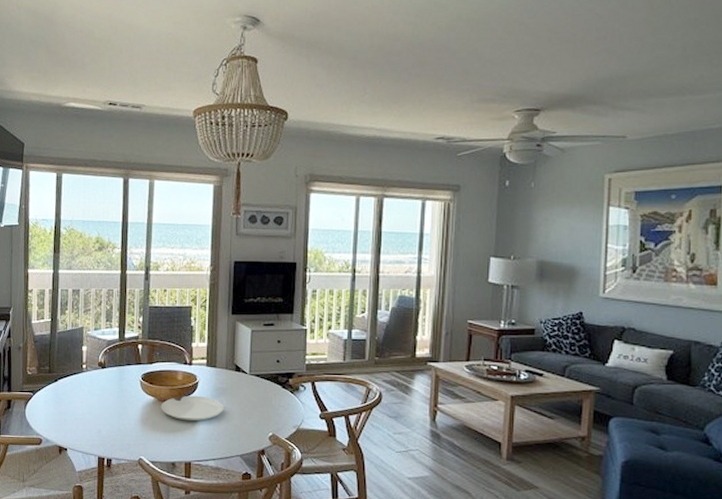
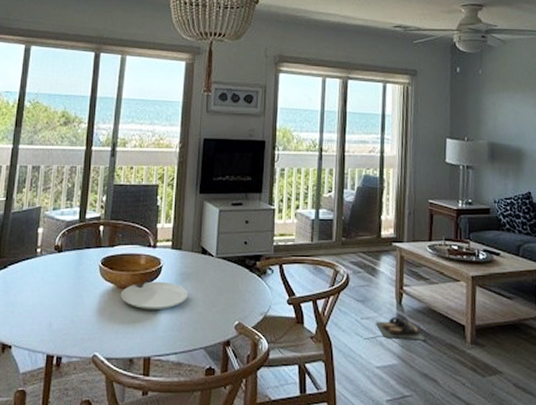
sandal: none [407,433,460,456] -> present [375,317,426,341]

